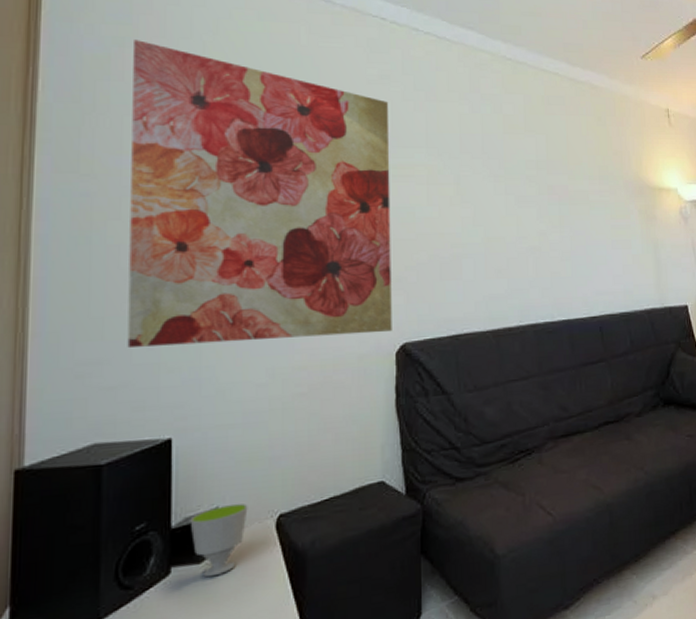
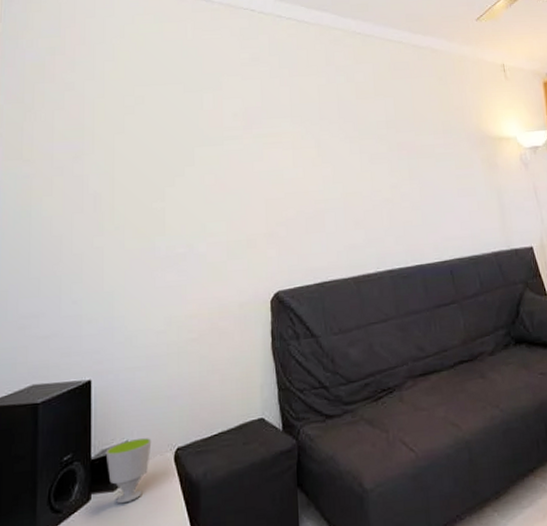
wall art: present [127,40,392,347] -> none [57,48,267,302]

